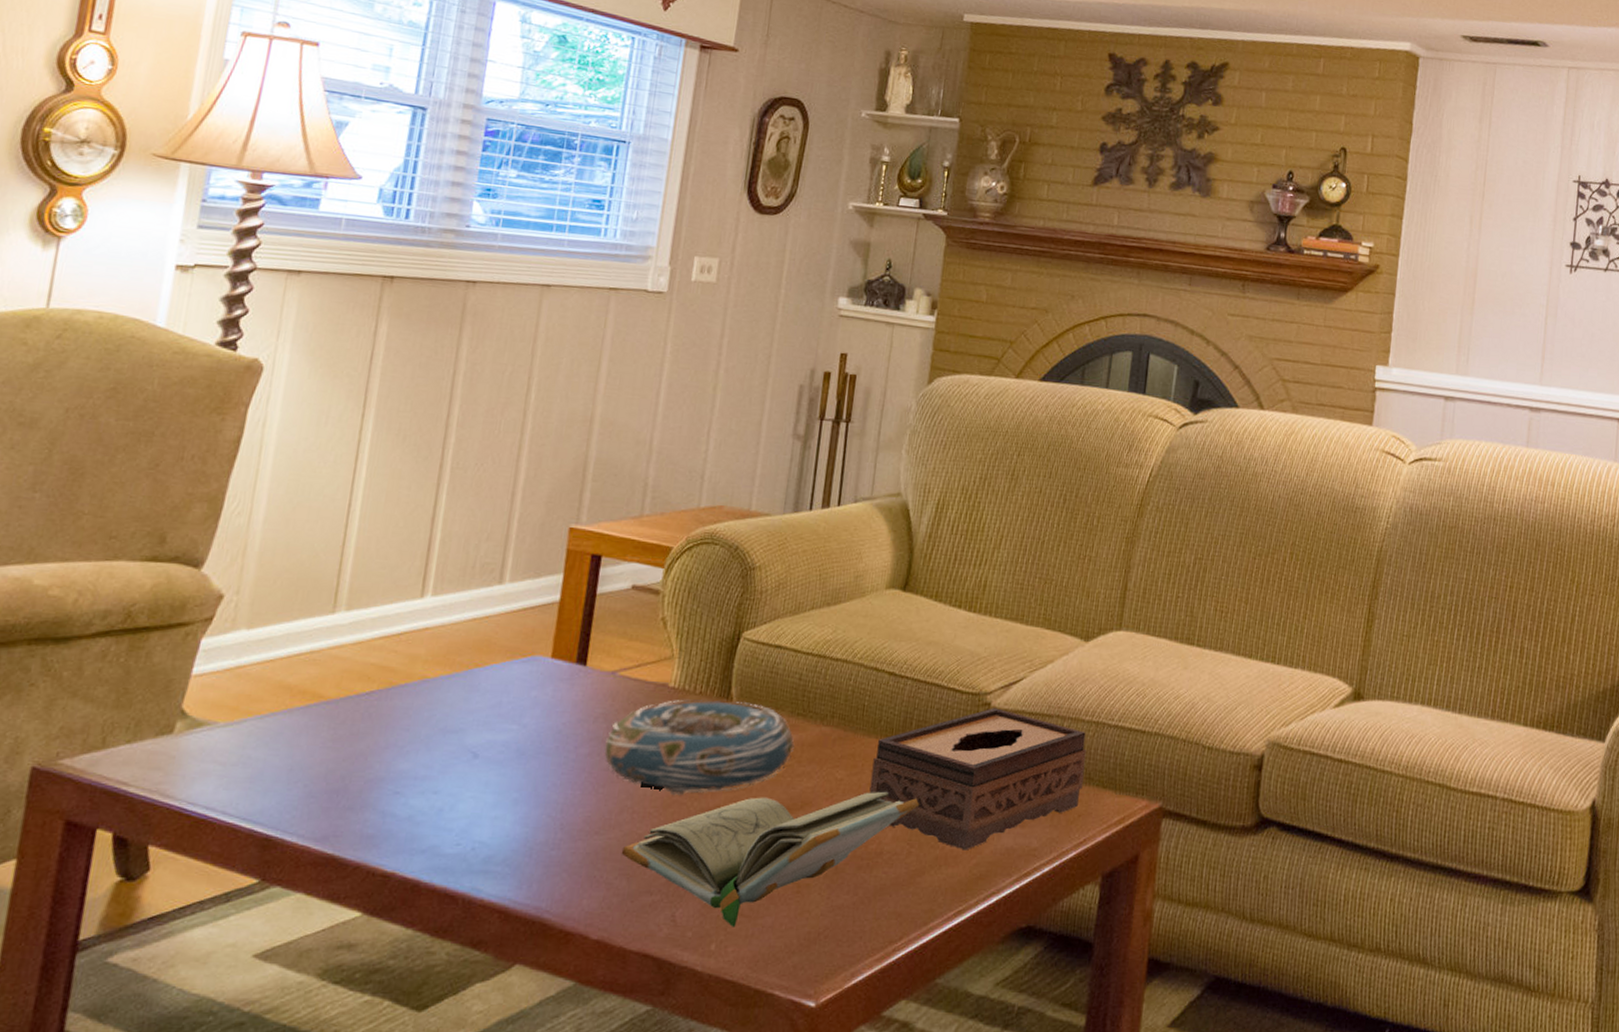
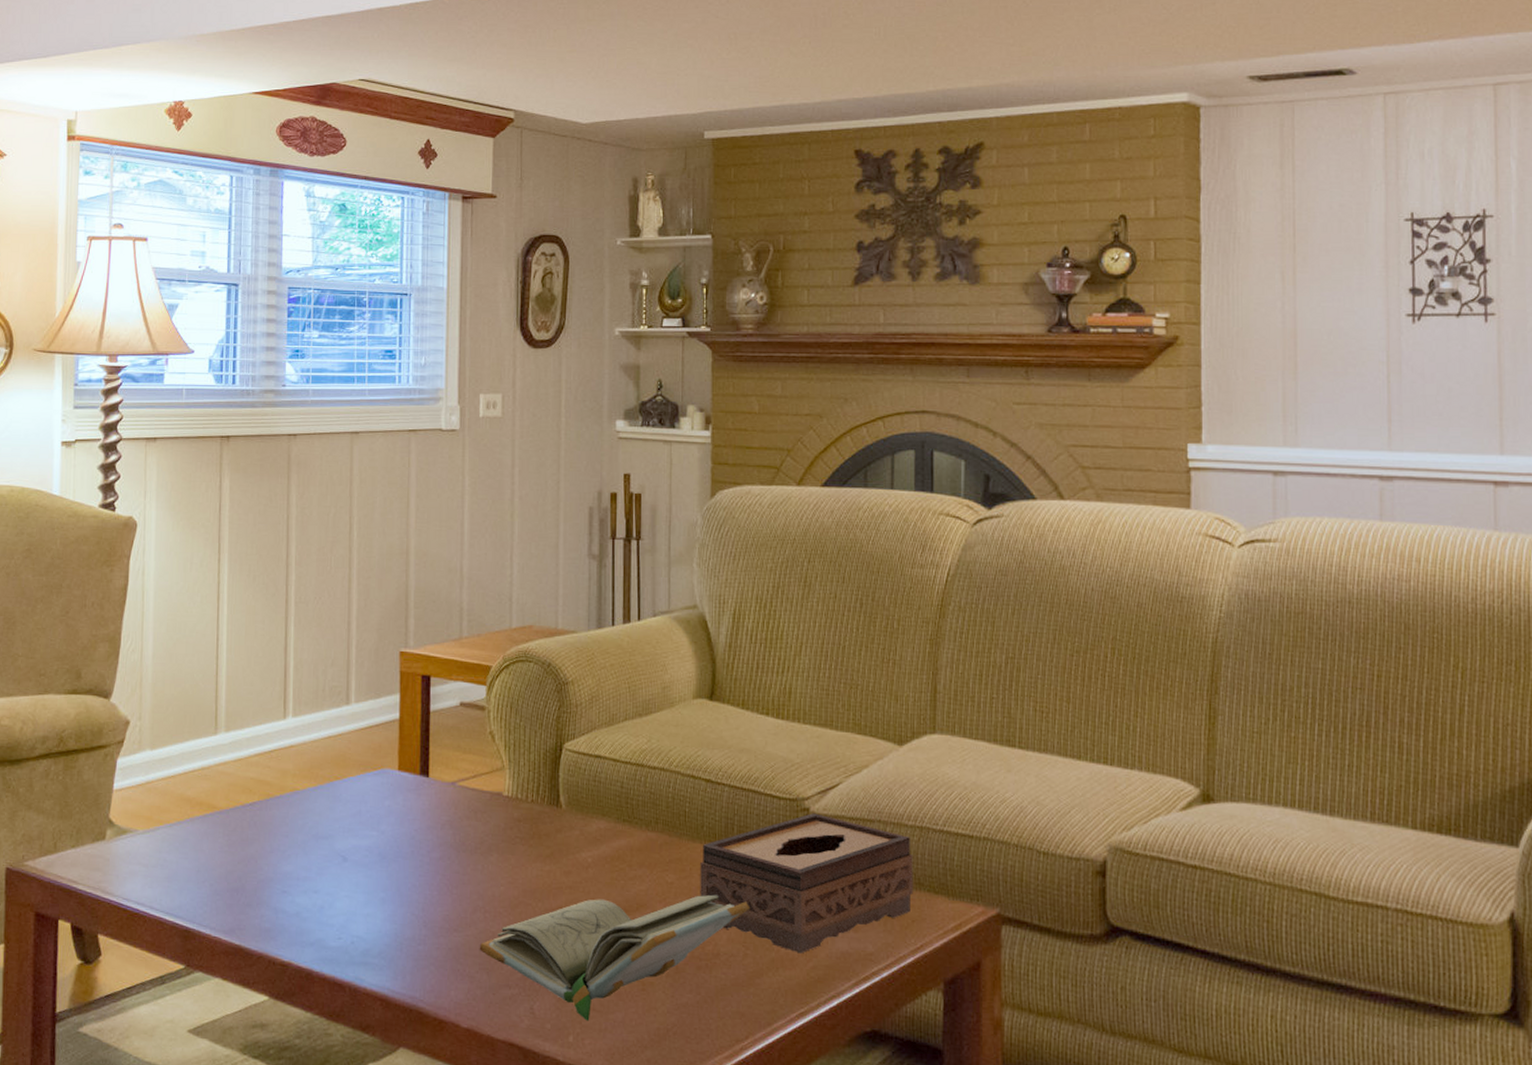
decorative bowl: present [604,699,794,795] -> none [453,807,624,896]

